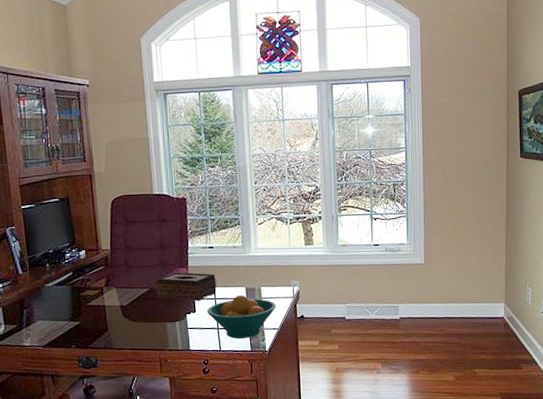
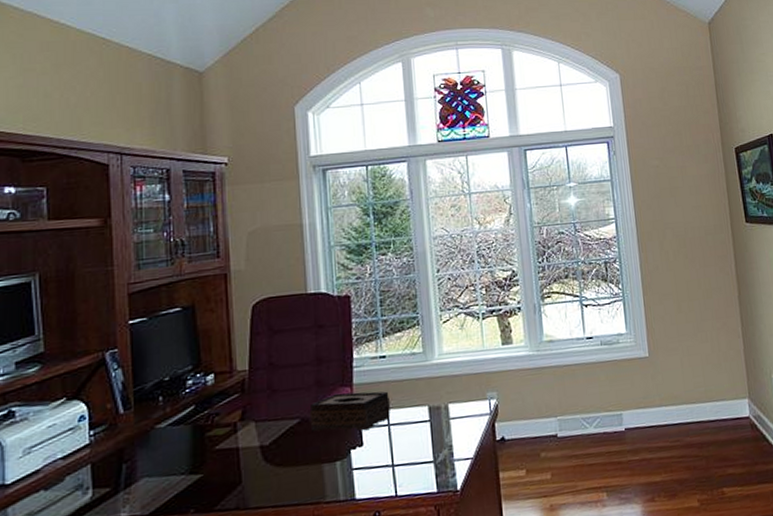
fruit bowl: present [207,294,277,339] -> none [378,416,469,478]

